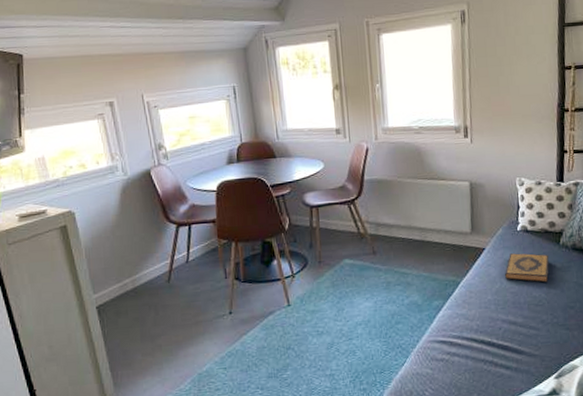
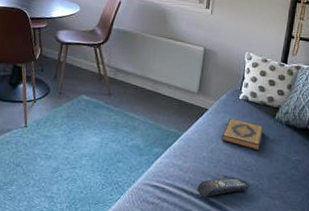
remote control: none [487,315,543,344] -> present [197,178,249,198]

